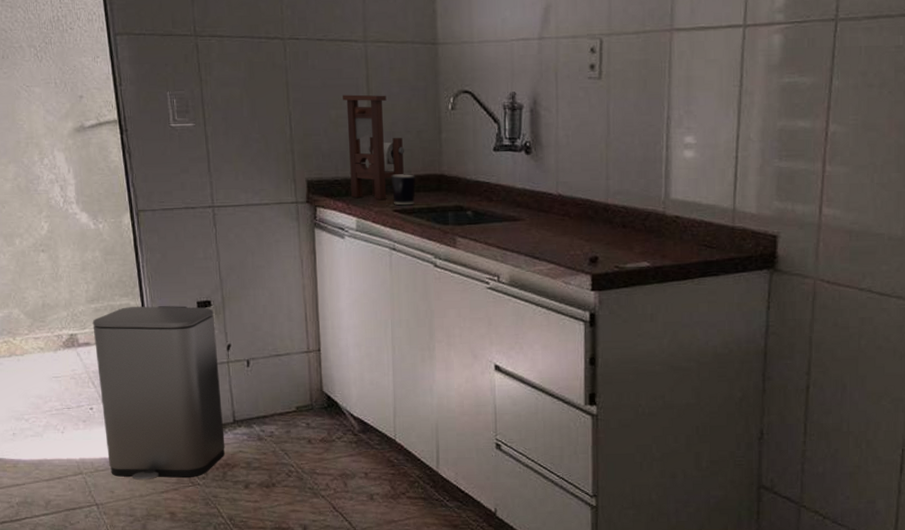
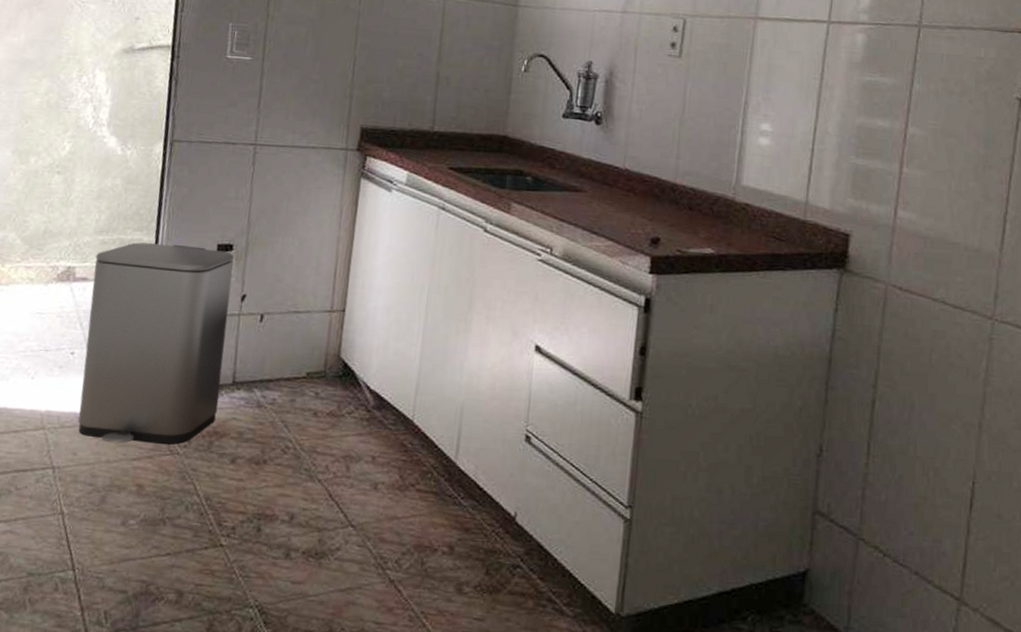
paper towel holder: present [343,94,404,201] -> none [406,45,469,156]
mug: present [391,174,416,206] -> none [450,130,477,165]

